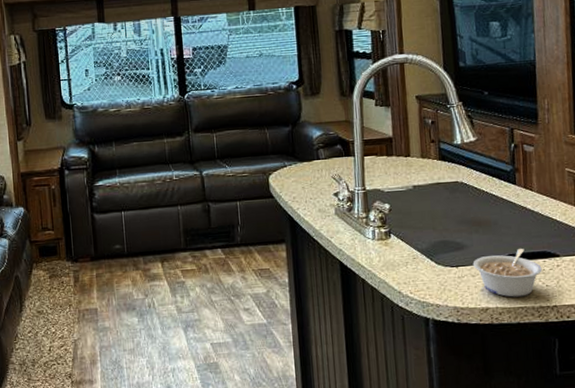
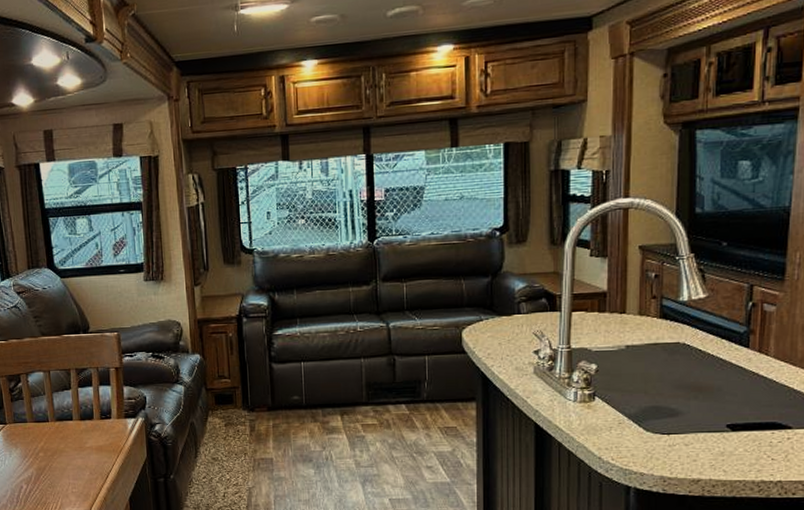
legume: present [472,248,542,297] -> none [687,417,769,470]

